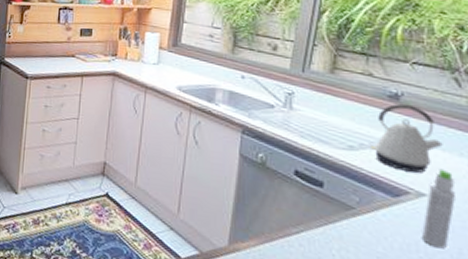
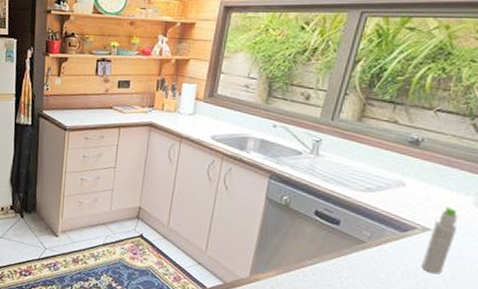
kettle: present [369,103,443,173] -> none [385,148,453,211]

